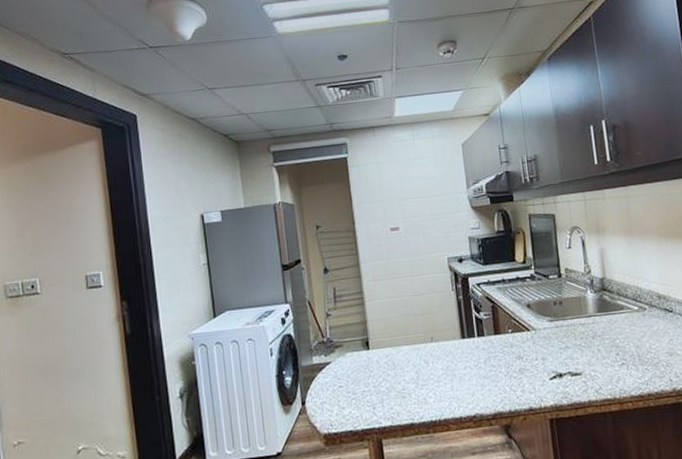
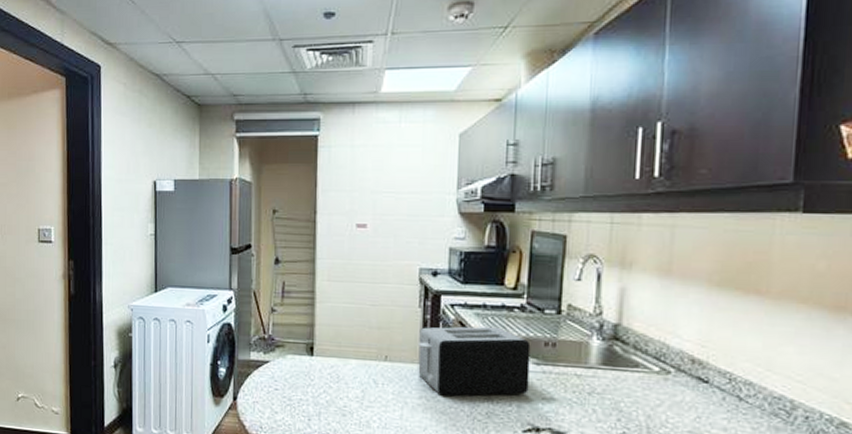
toaster: none [455,296,548,363] -> present [418,326,531,396]

